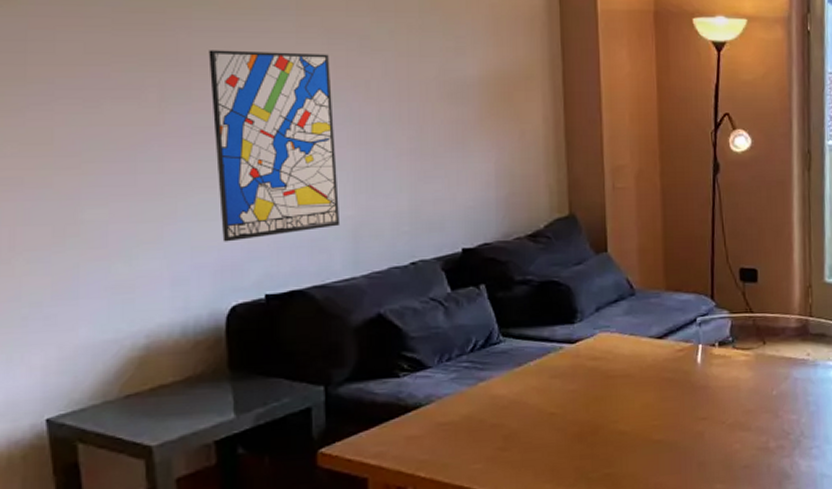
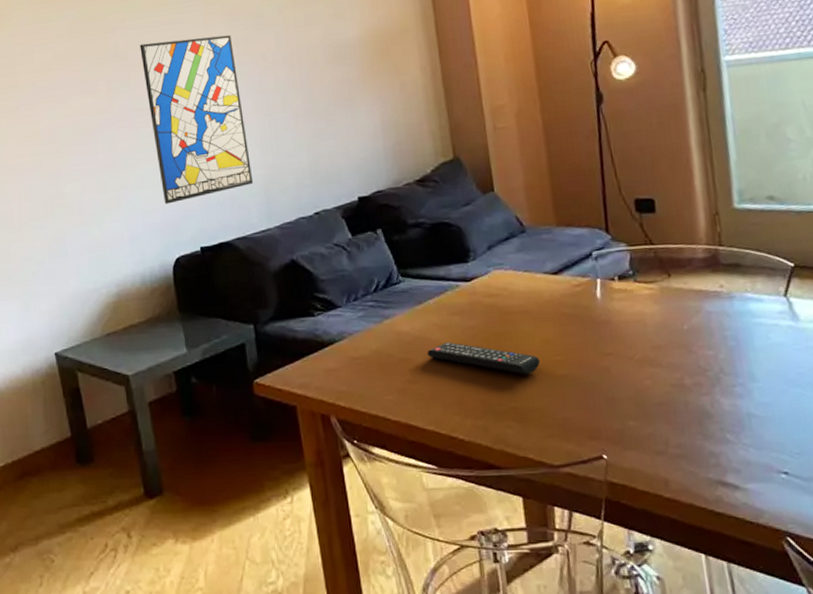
remote control: none [523,406,637,440] -> present [427,342,540,374]

